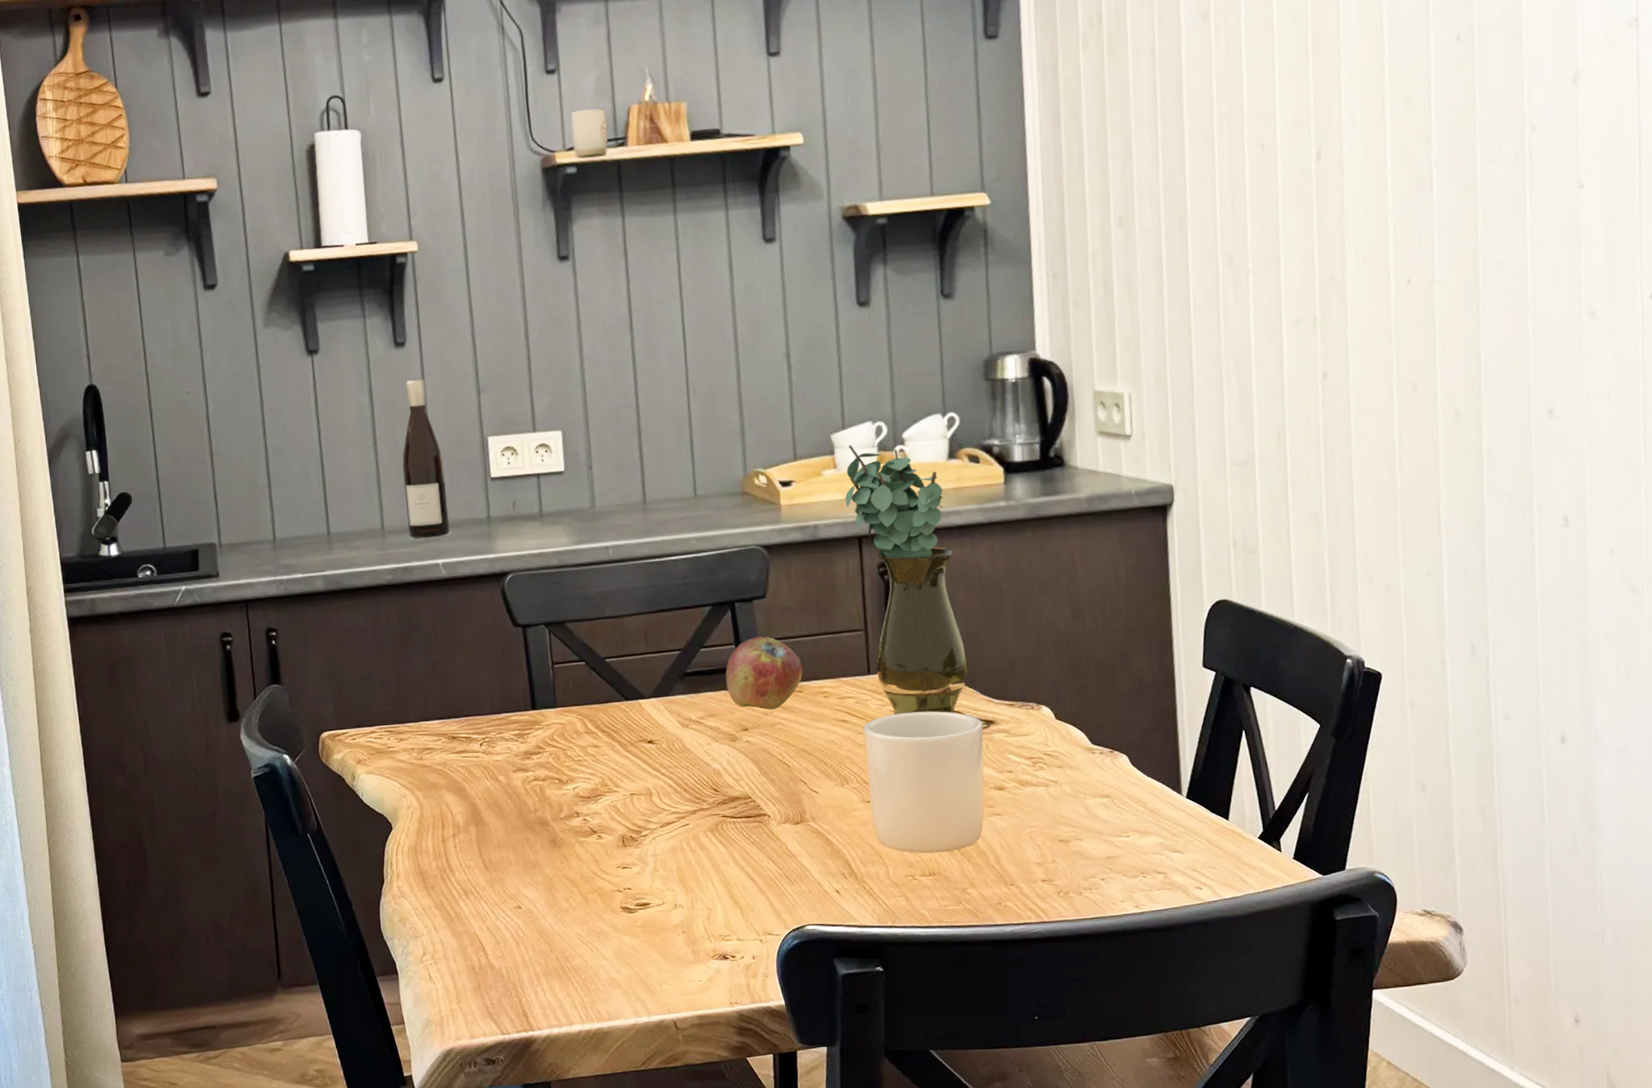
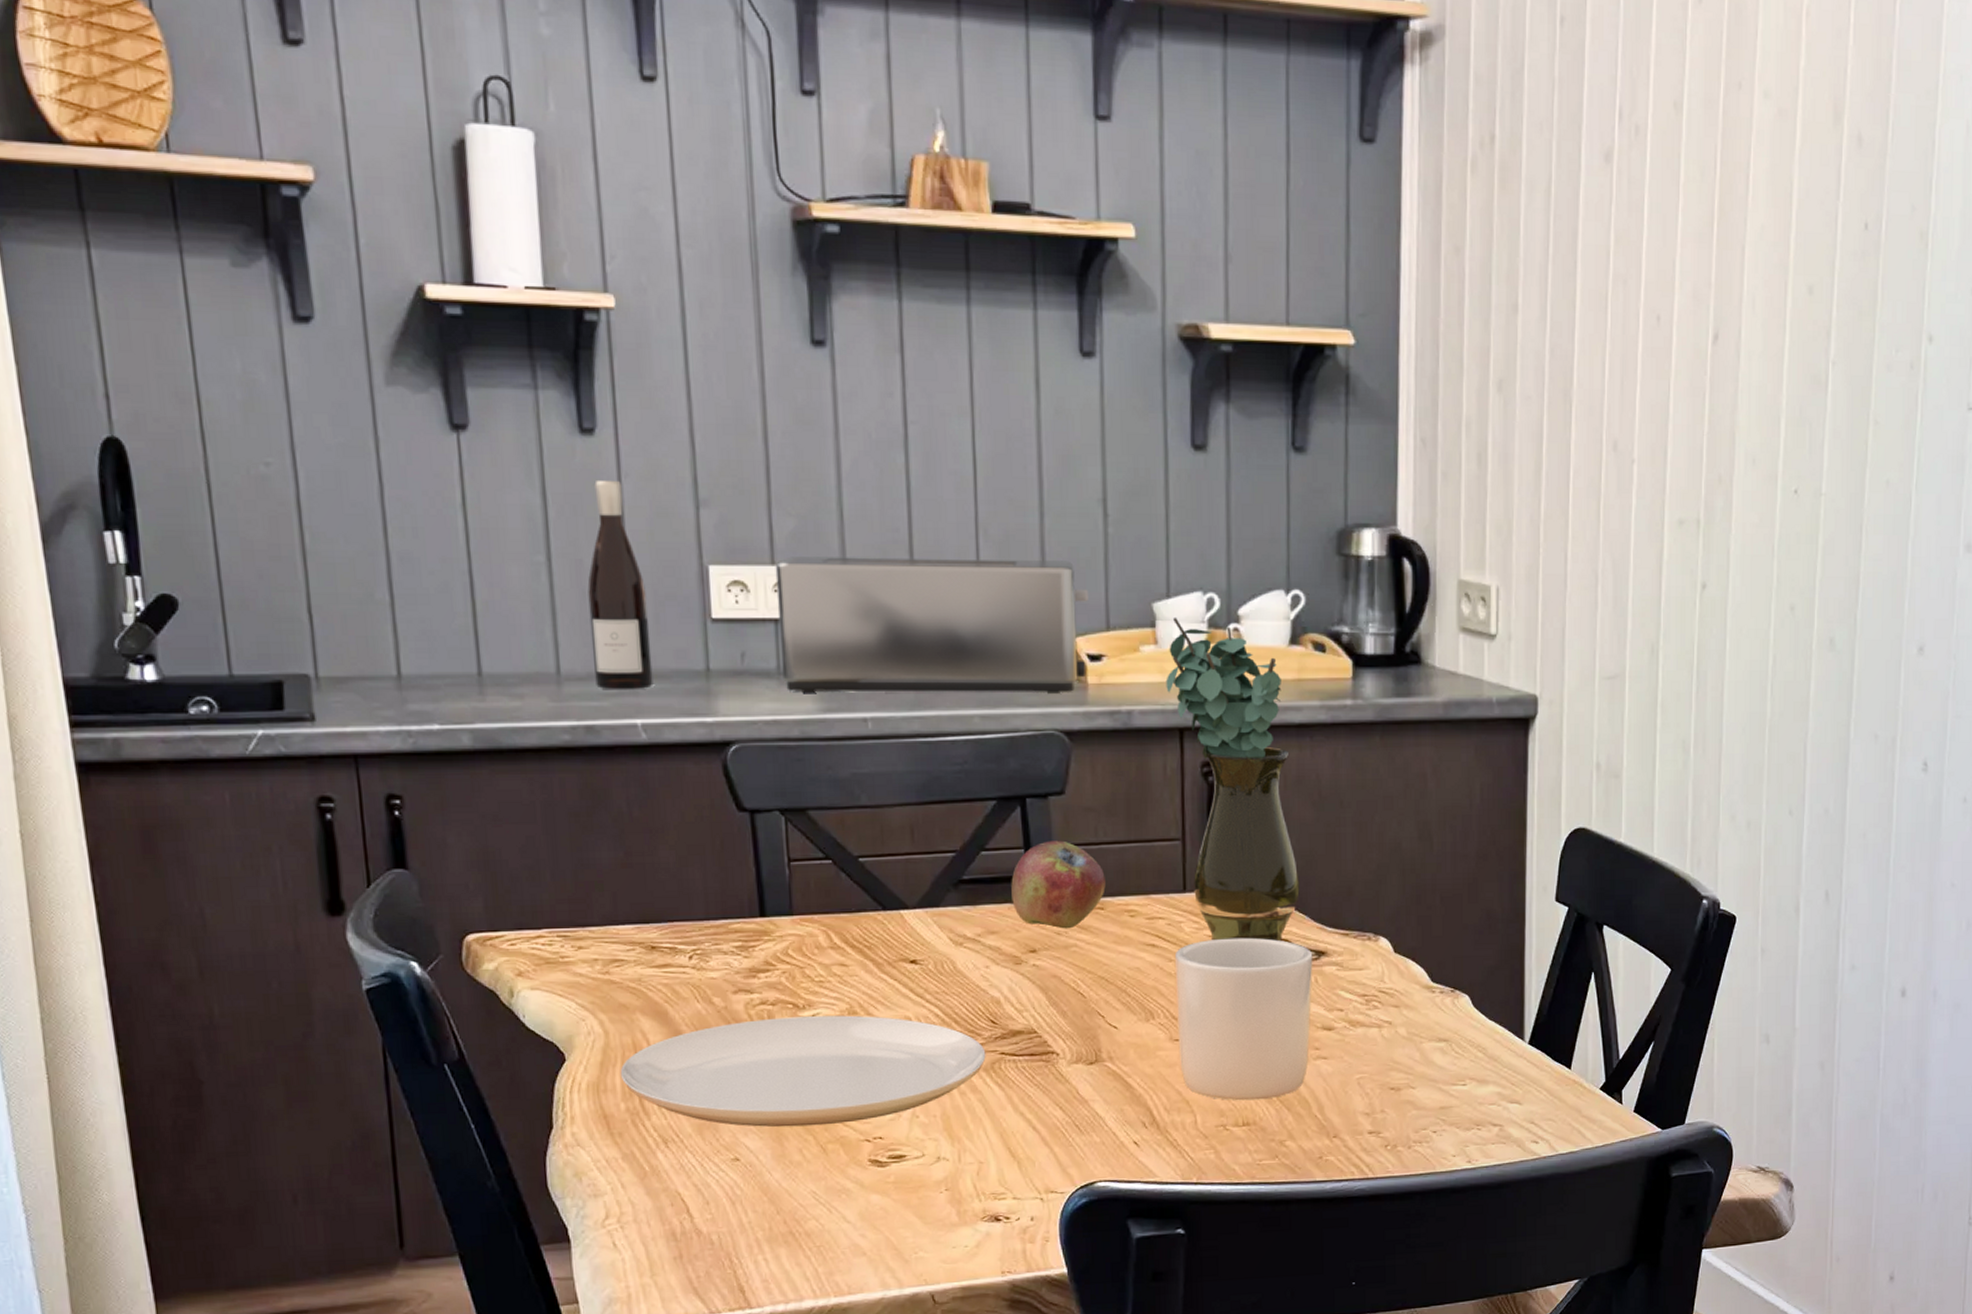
plate: none [431,787,711,881] -> present [620,1015,986,1127]
toaster: none [536,407,780,530] -> present [775,556,1088,693]
mug: present [570,108,608,159] -> none [833,151,884,218]

